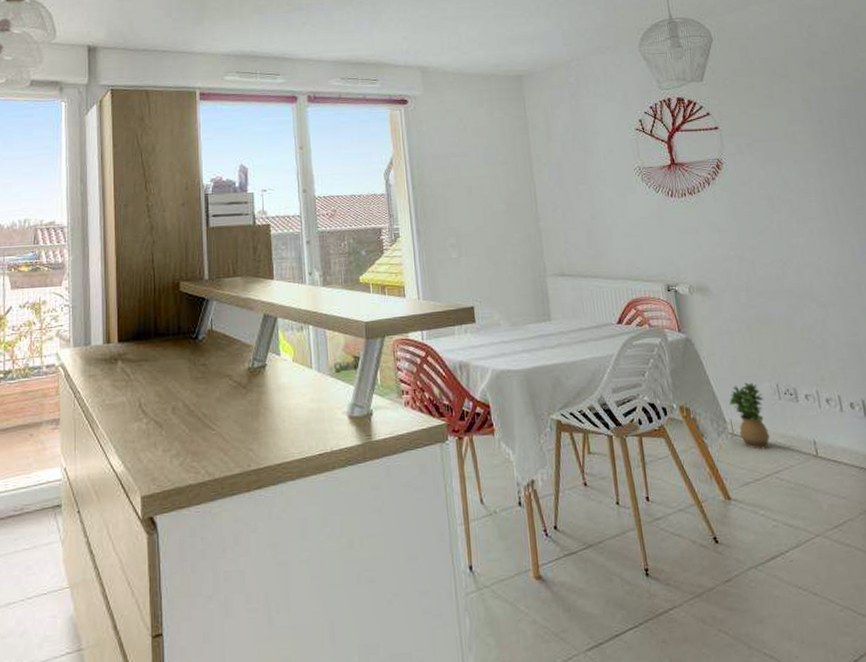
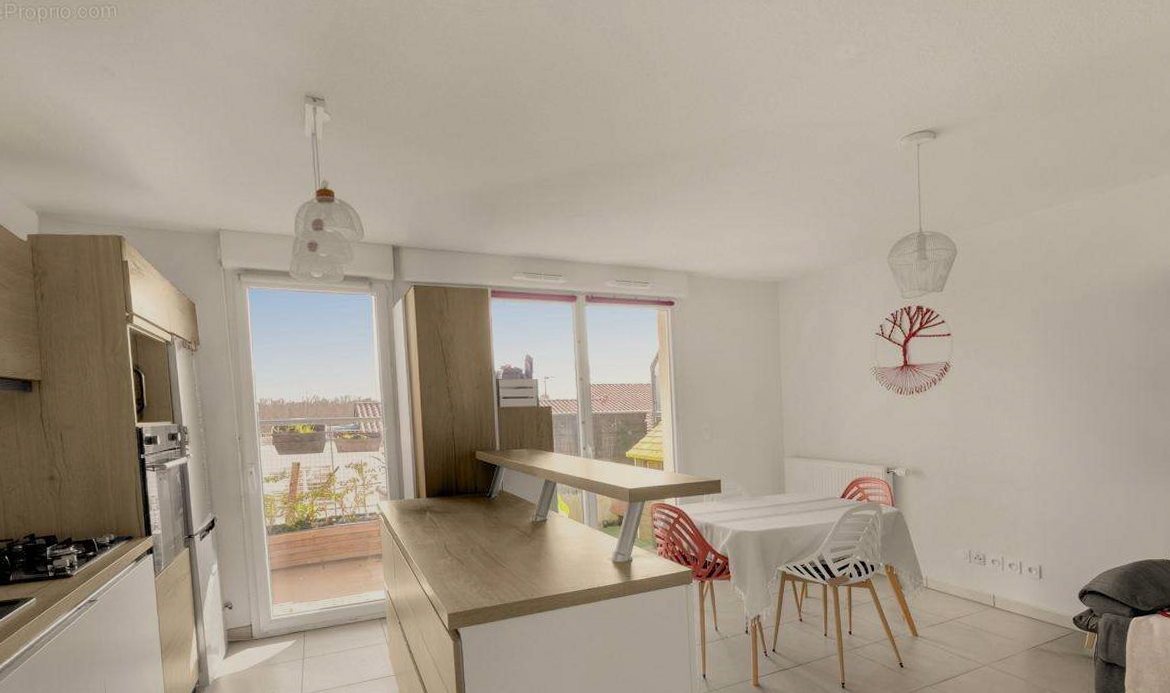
potted plant: present [729,382,770,450] -> none [927,548,958,600]

